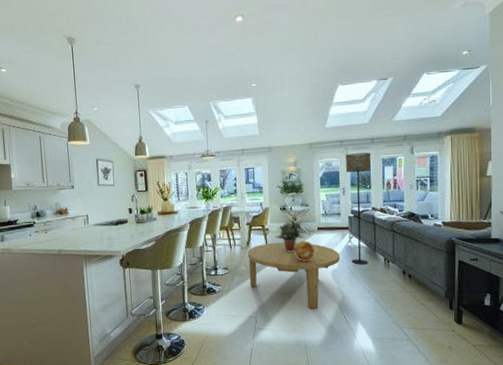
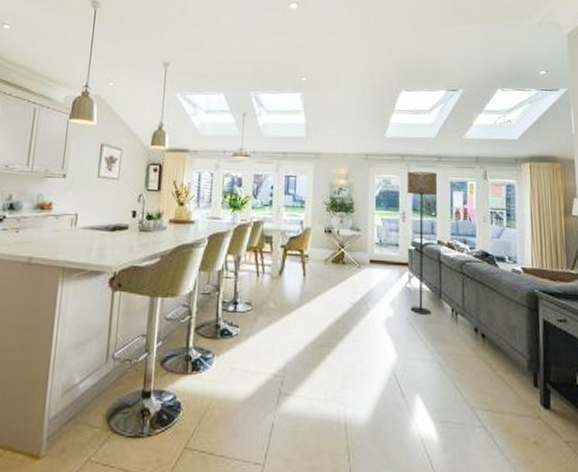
coffee table: present [247,242,340,309] -> none [278,274,396,372]
potted plant: present [275,220,304,252] -> none [315,247,353,289]
decorative sphere: present [294,241,315,261] -> none [338,275,365,303]

